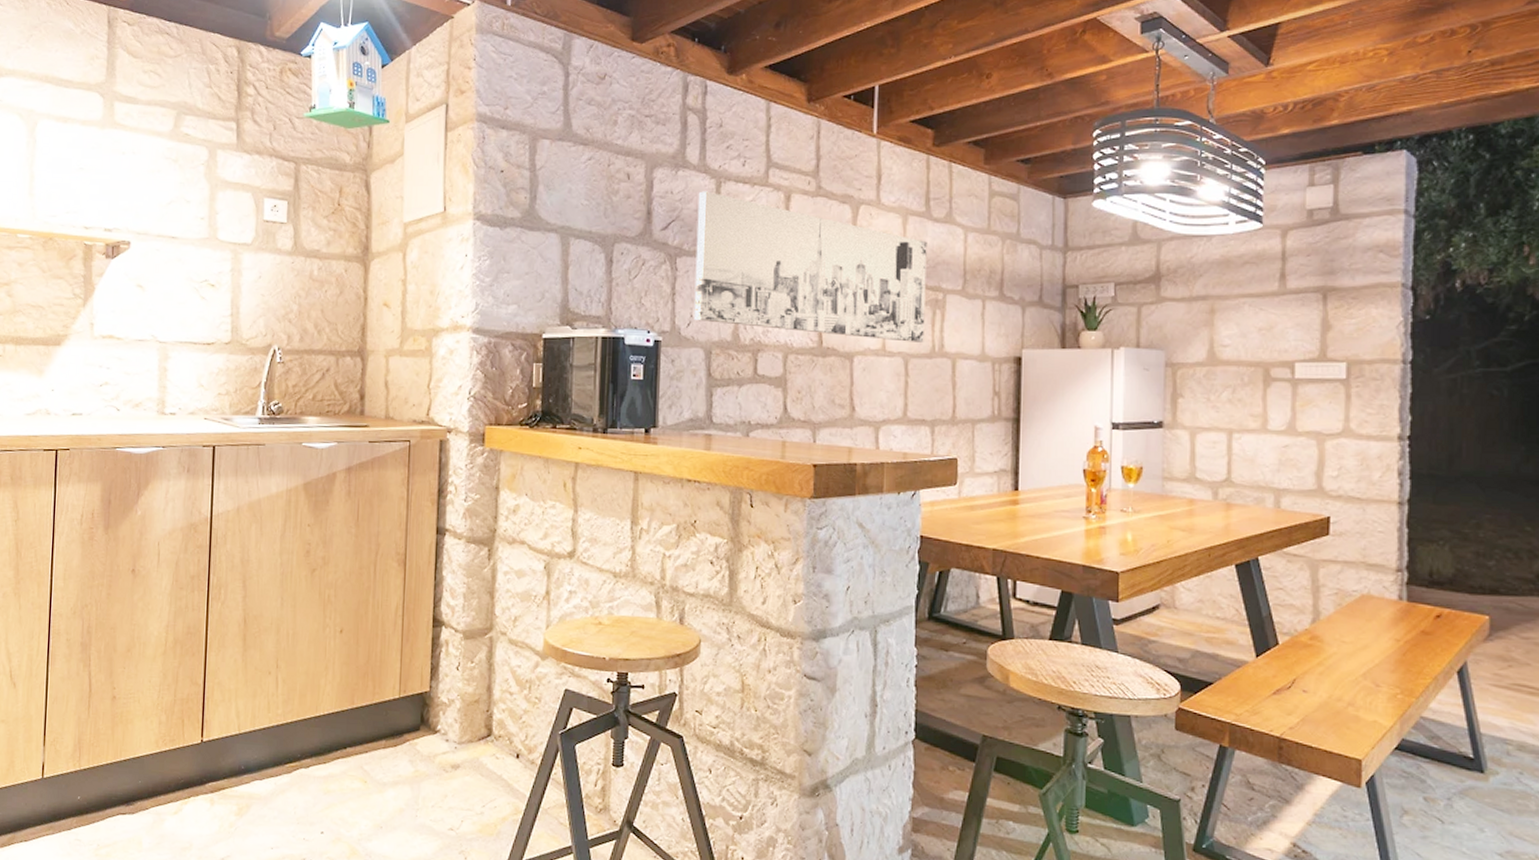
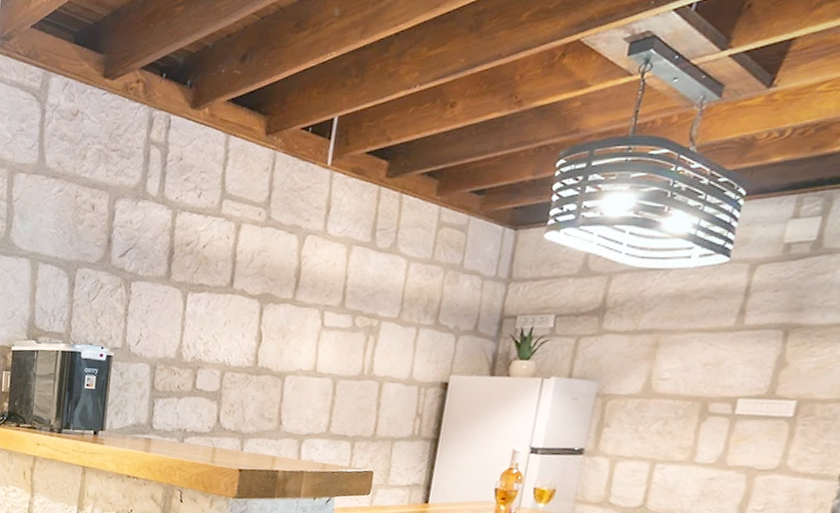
wall art: present [693,191,927,342] -> none [142,221,369,366]

